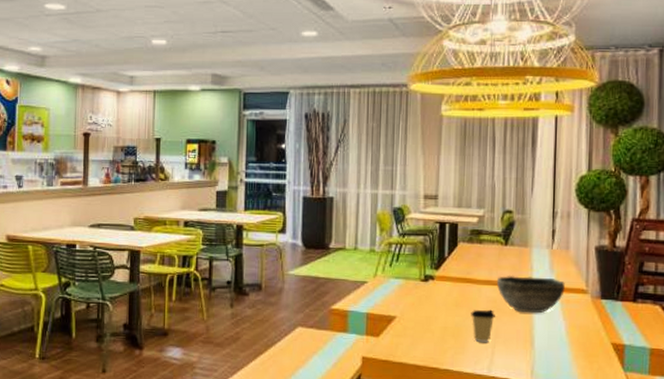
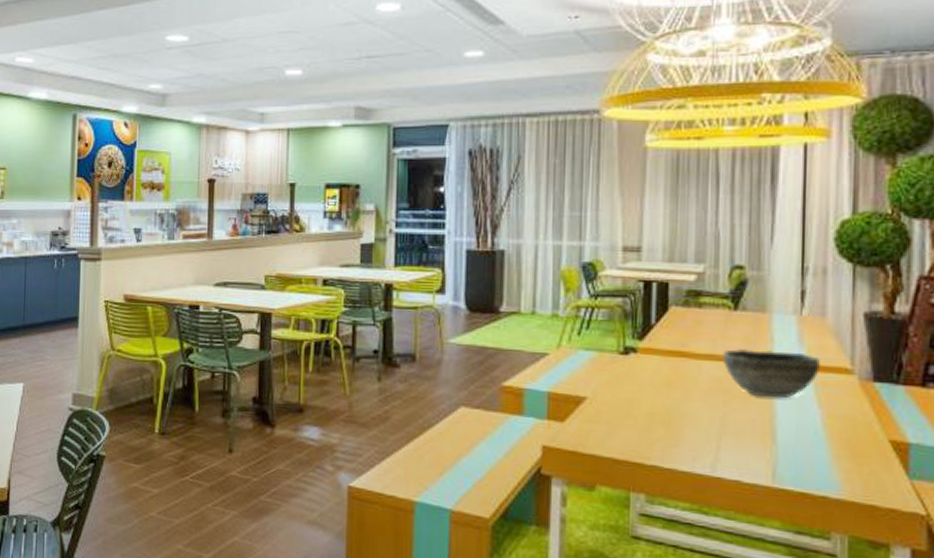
coffee cup: present [471,309,495,343] -> none [687,391,721,435]

